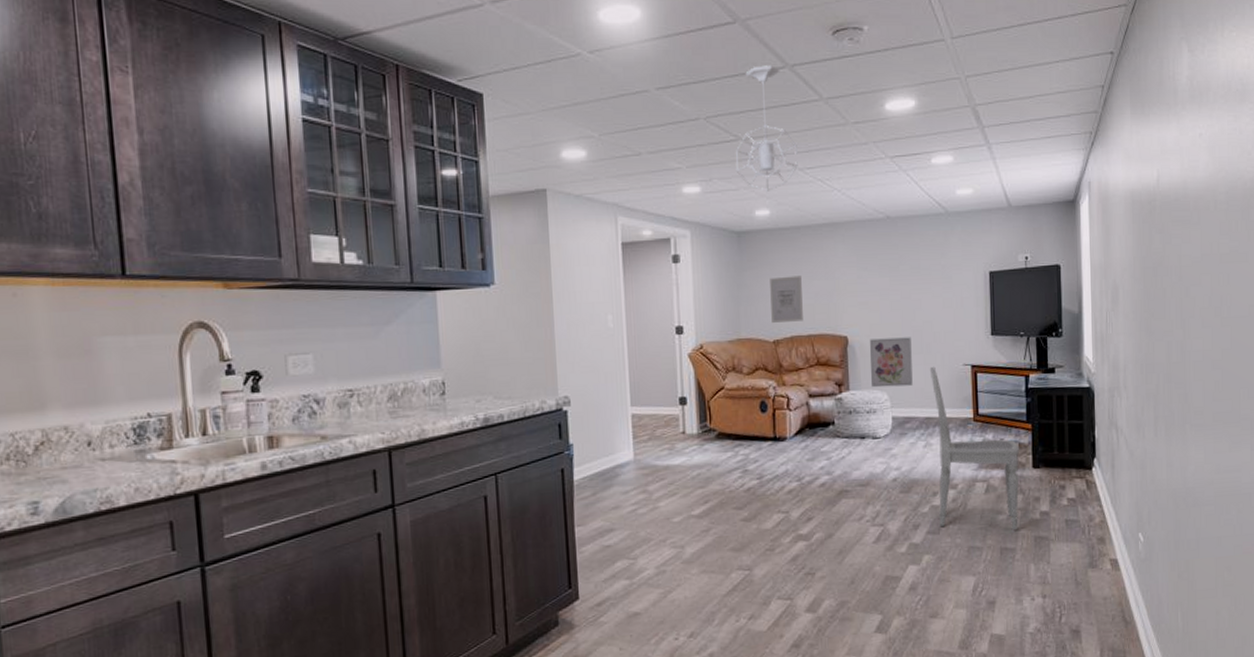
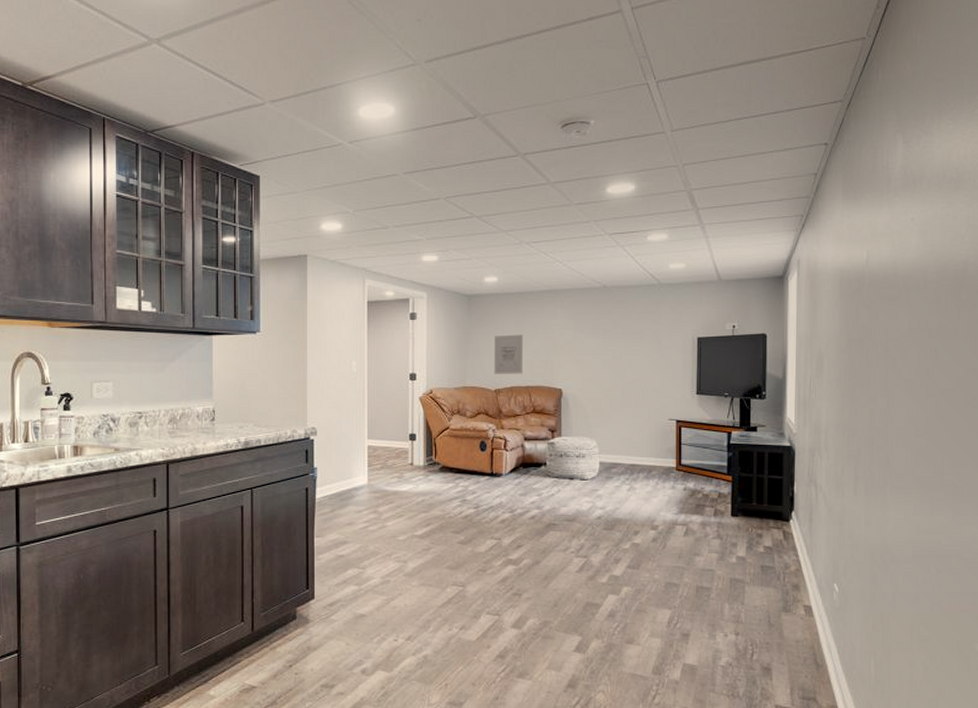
pendant light: present [735,65,798,192] -> none [469,154,525,261]
wall art: present [870,337,913,388] -> none [581,392,621,435]
dining chair: present [929,366,1020,531] -> none [636,419,720,572]

